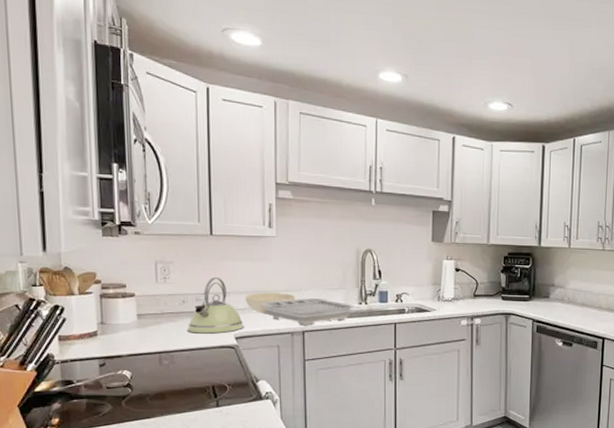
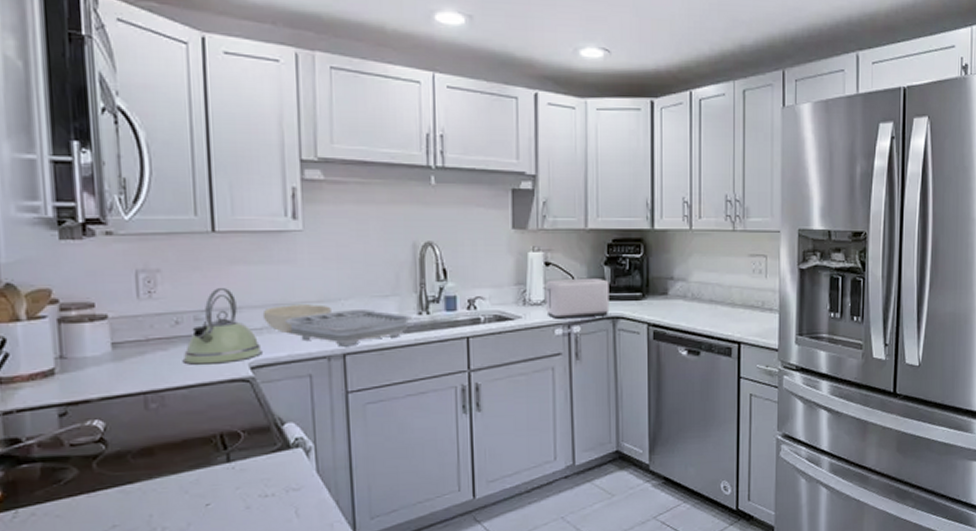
toaster: none [454,282,504,313] -> present [544,277,610,319]

